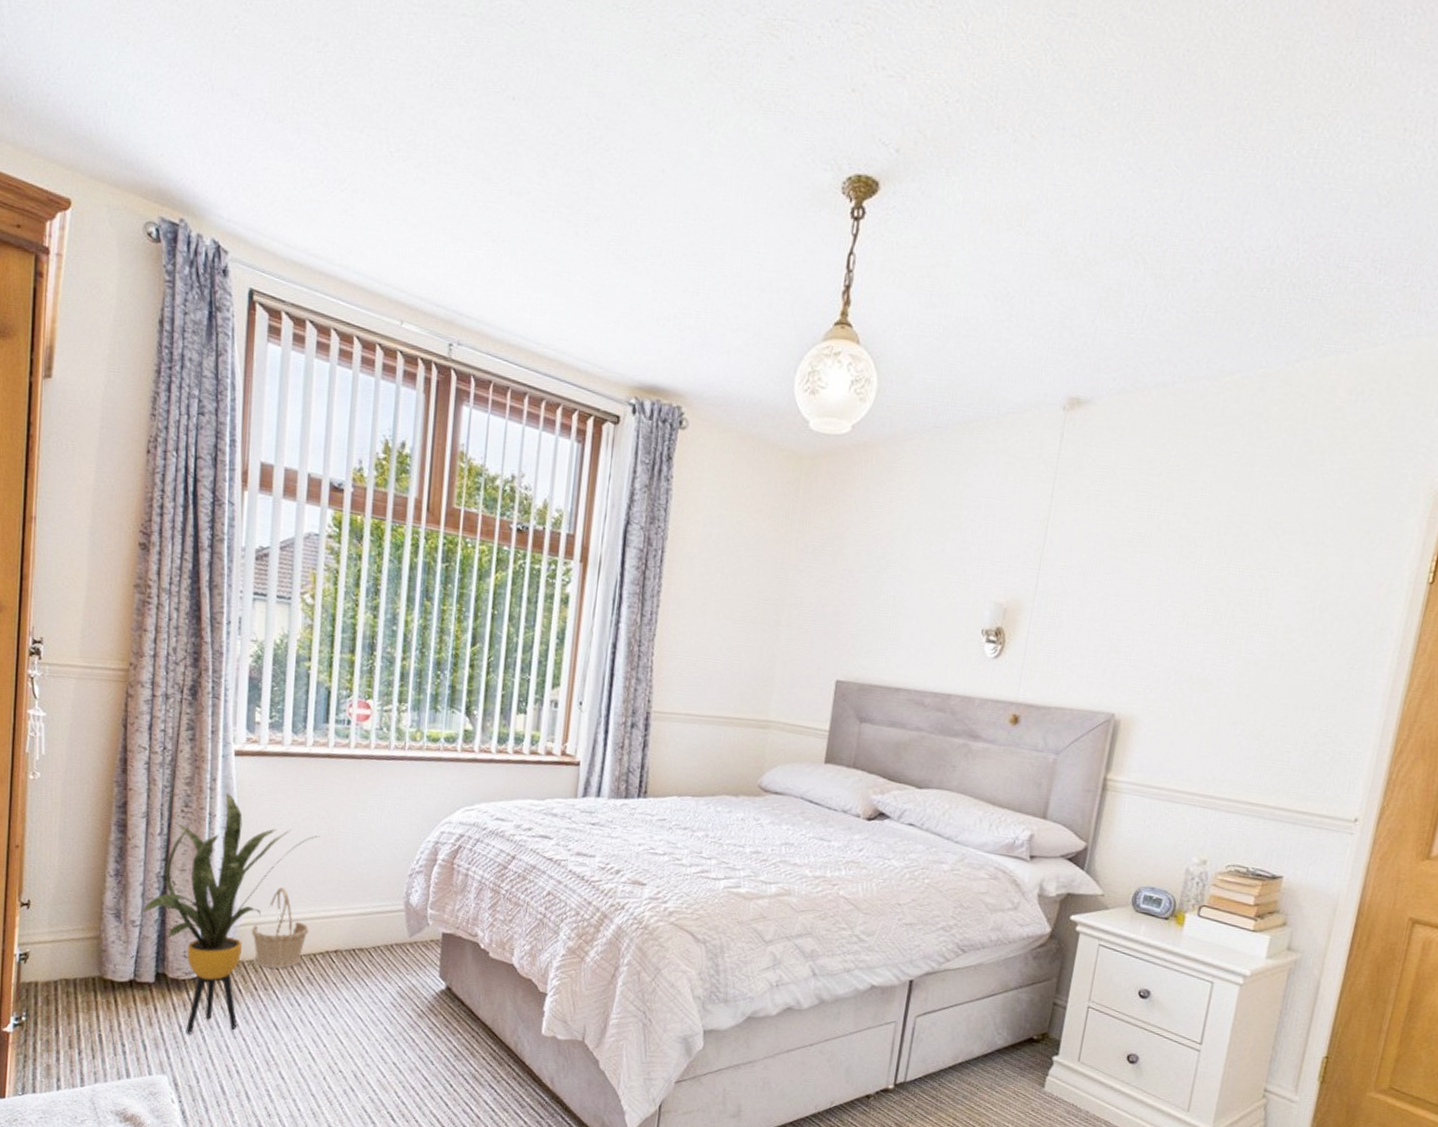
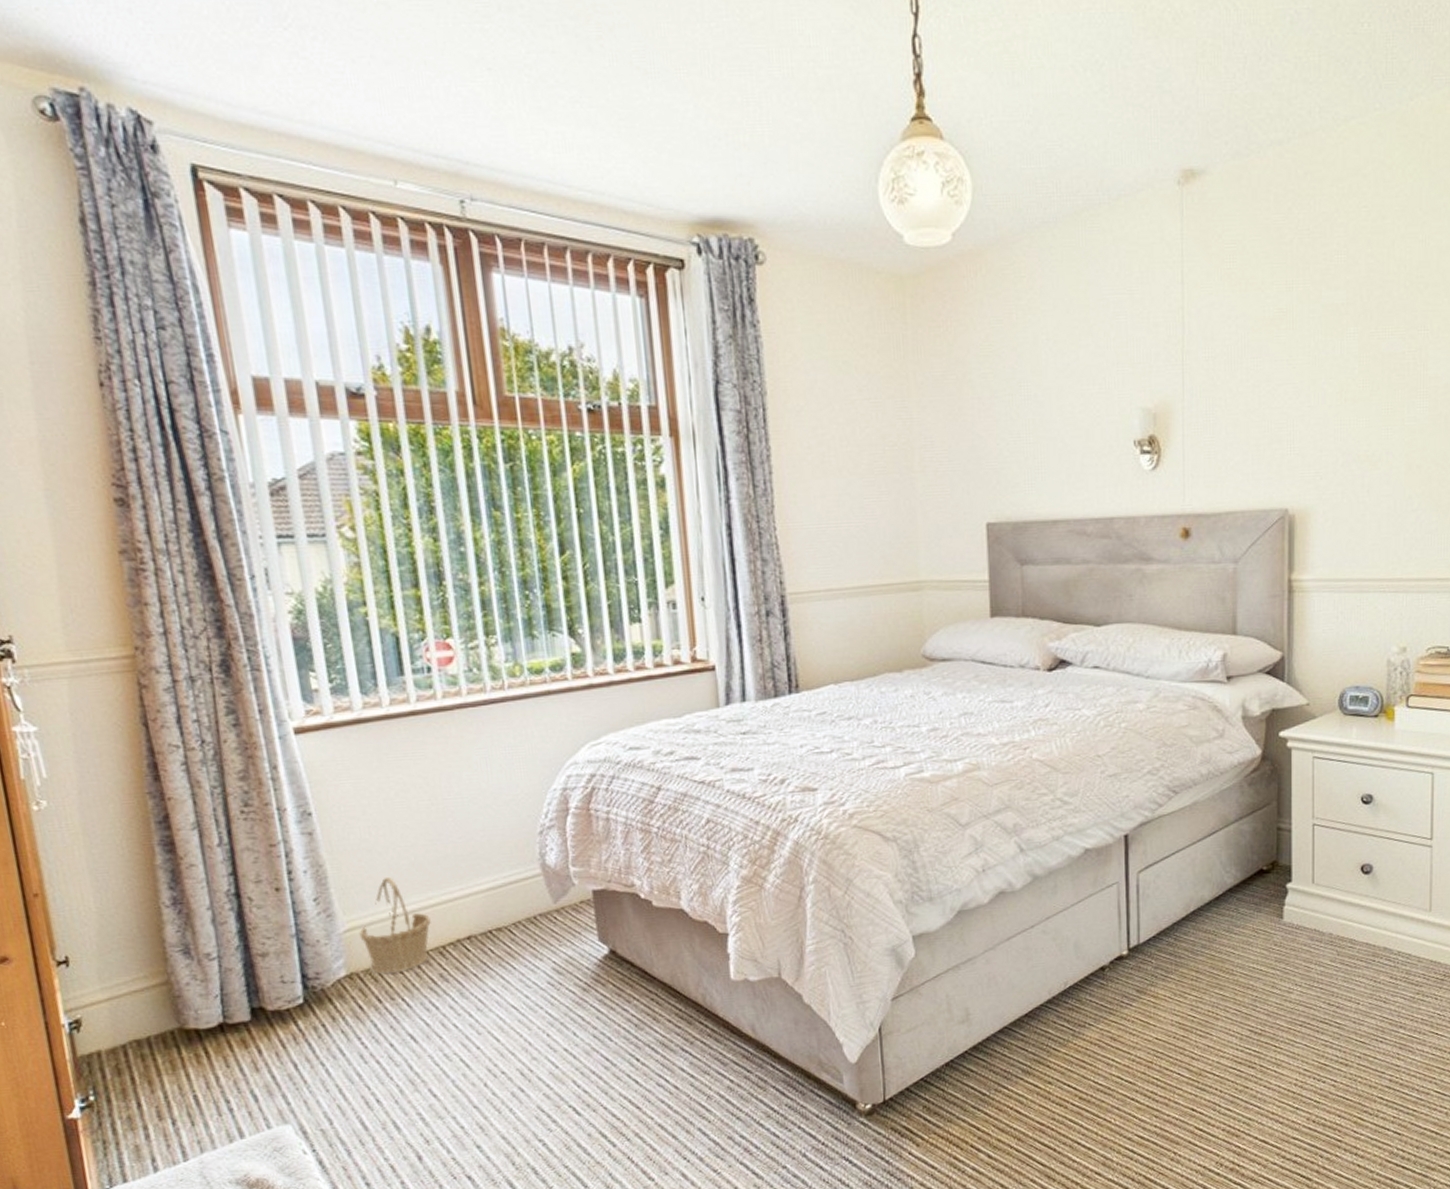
house plant: present [138,792,321,1034] -> none [213,779,423,1071]

